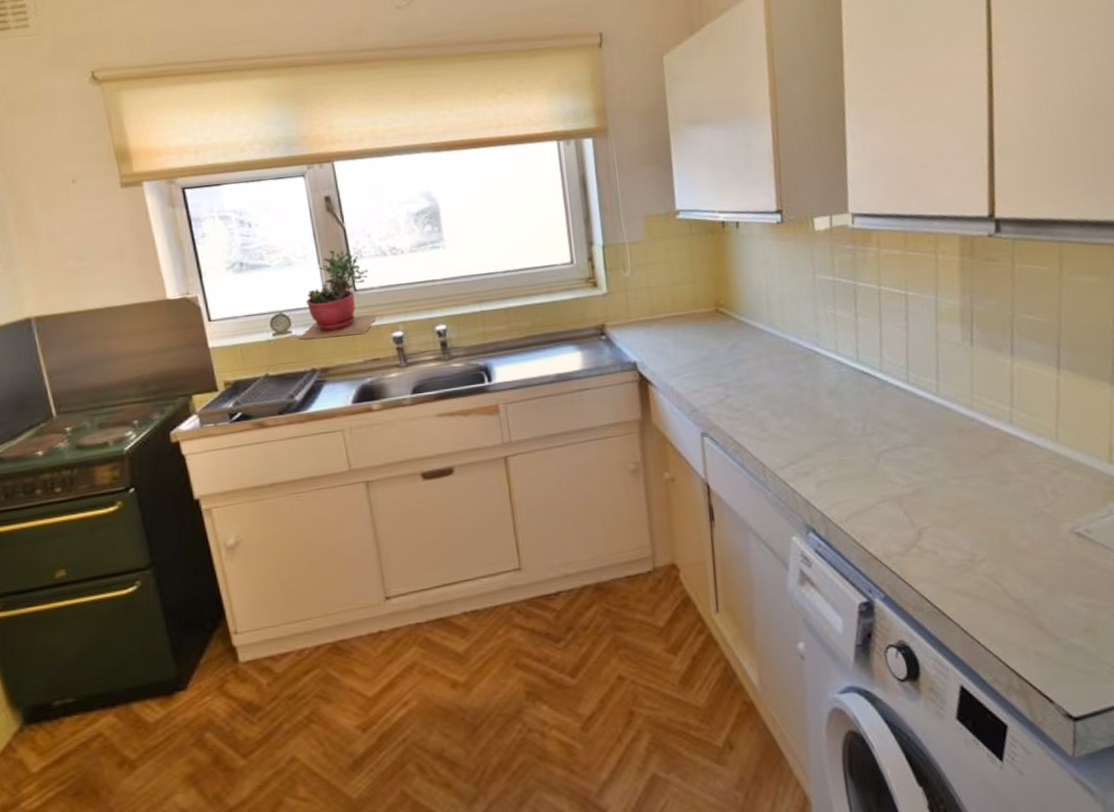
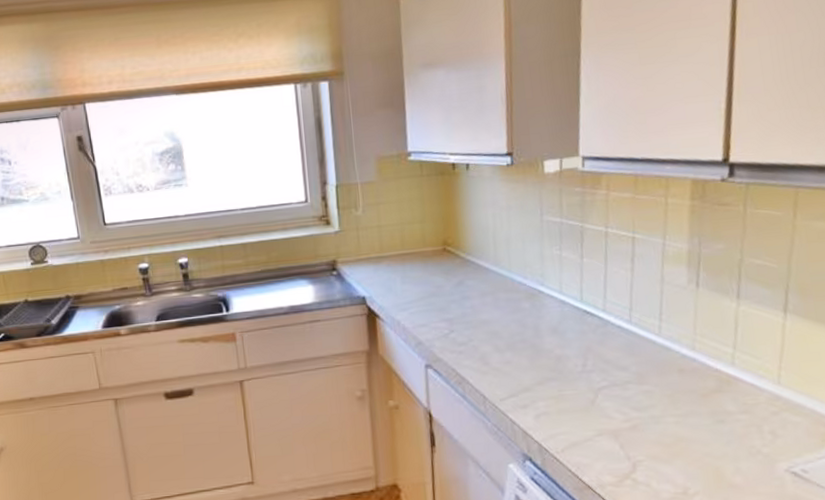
succulent plant: present [299,249,380,340] -> none [55,186,127,269]

